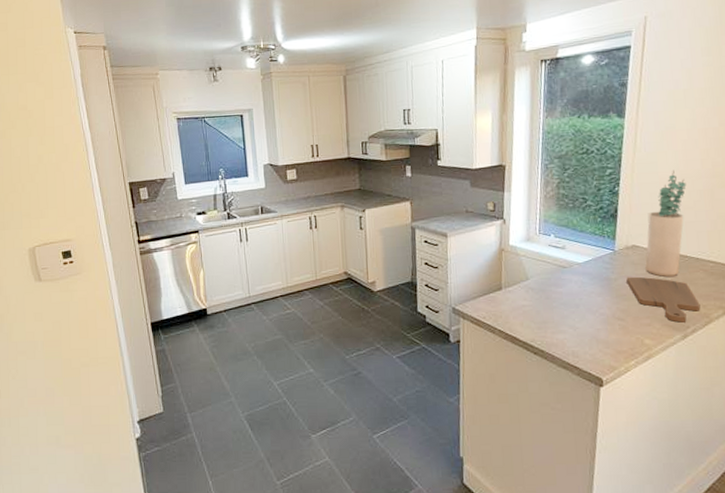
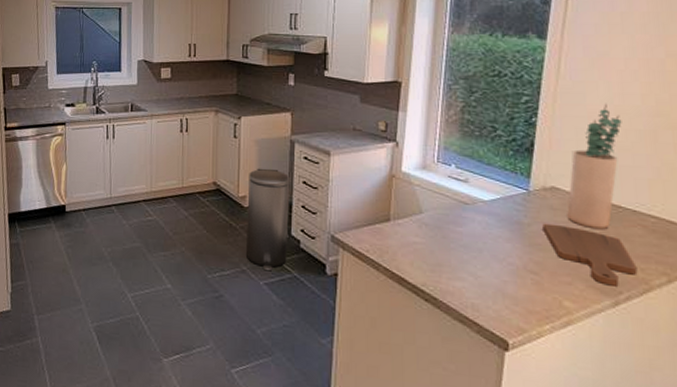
pedal bin: none [376,254,415,345] -> present [245,168,290,270]

